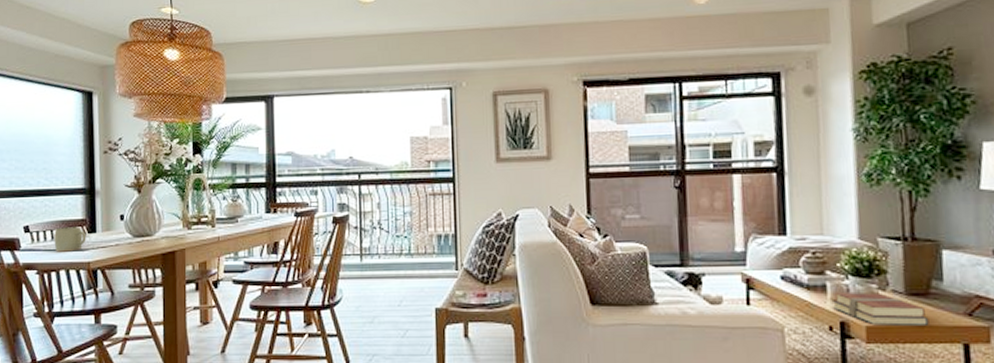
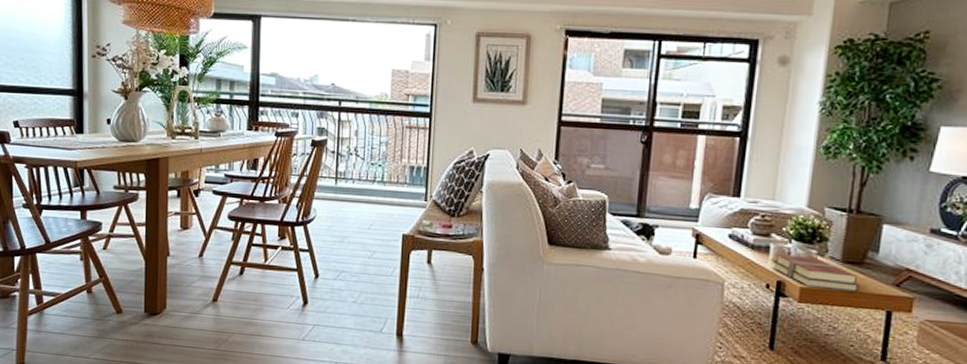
mug: present [54,227,86,252] -> none [43,125,74,150]

